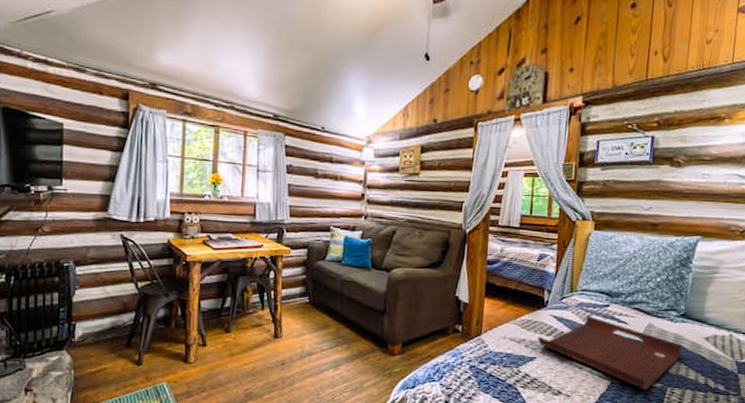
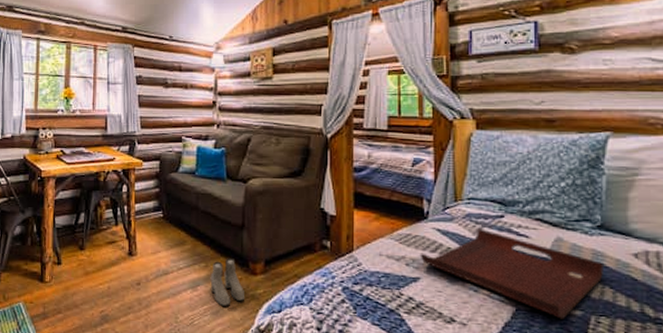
boots: none [351,340,382,383] -> present [210,258,244,306]

